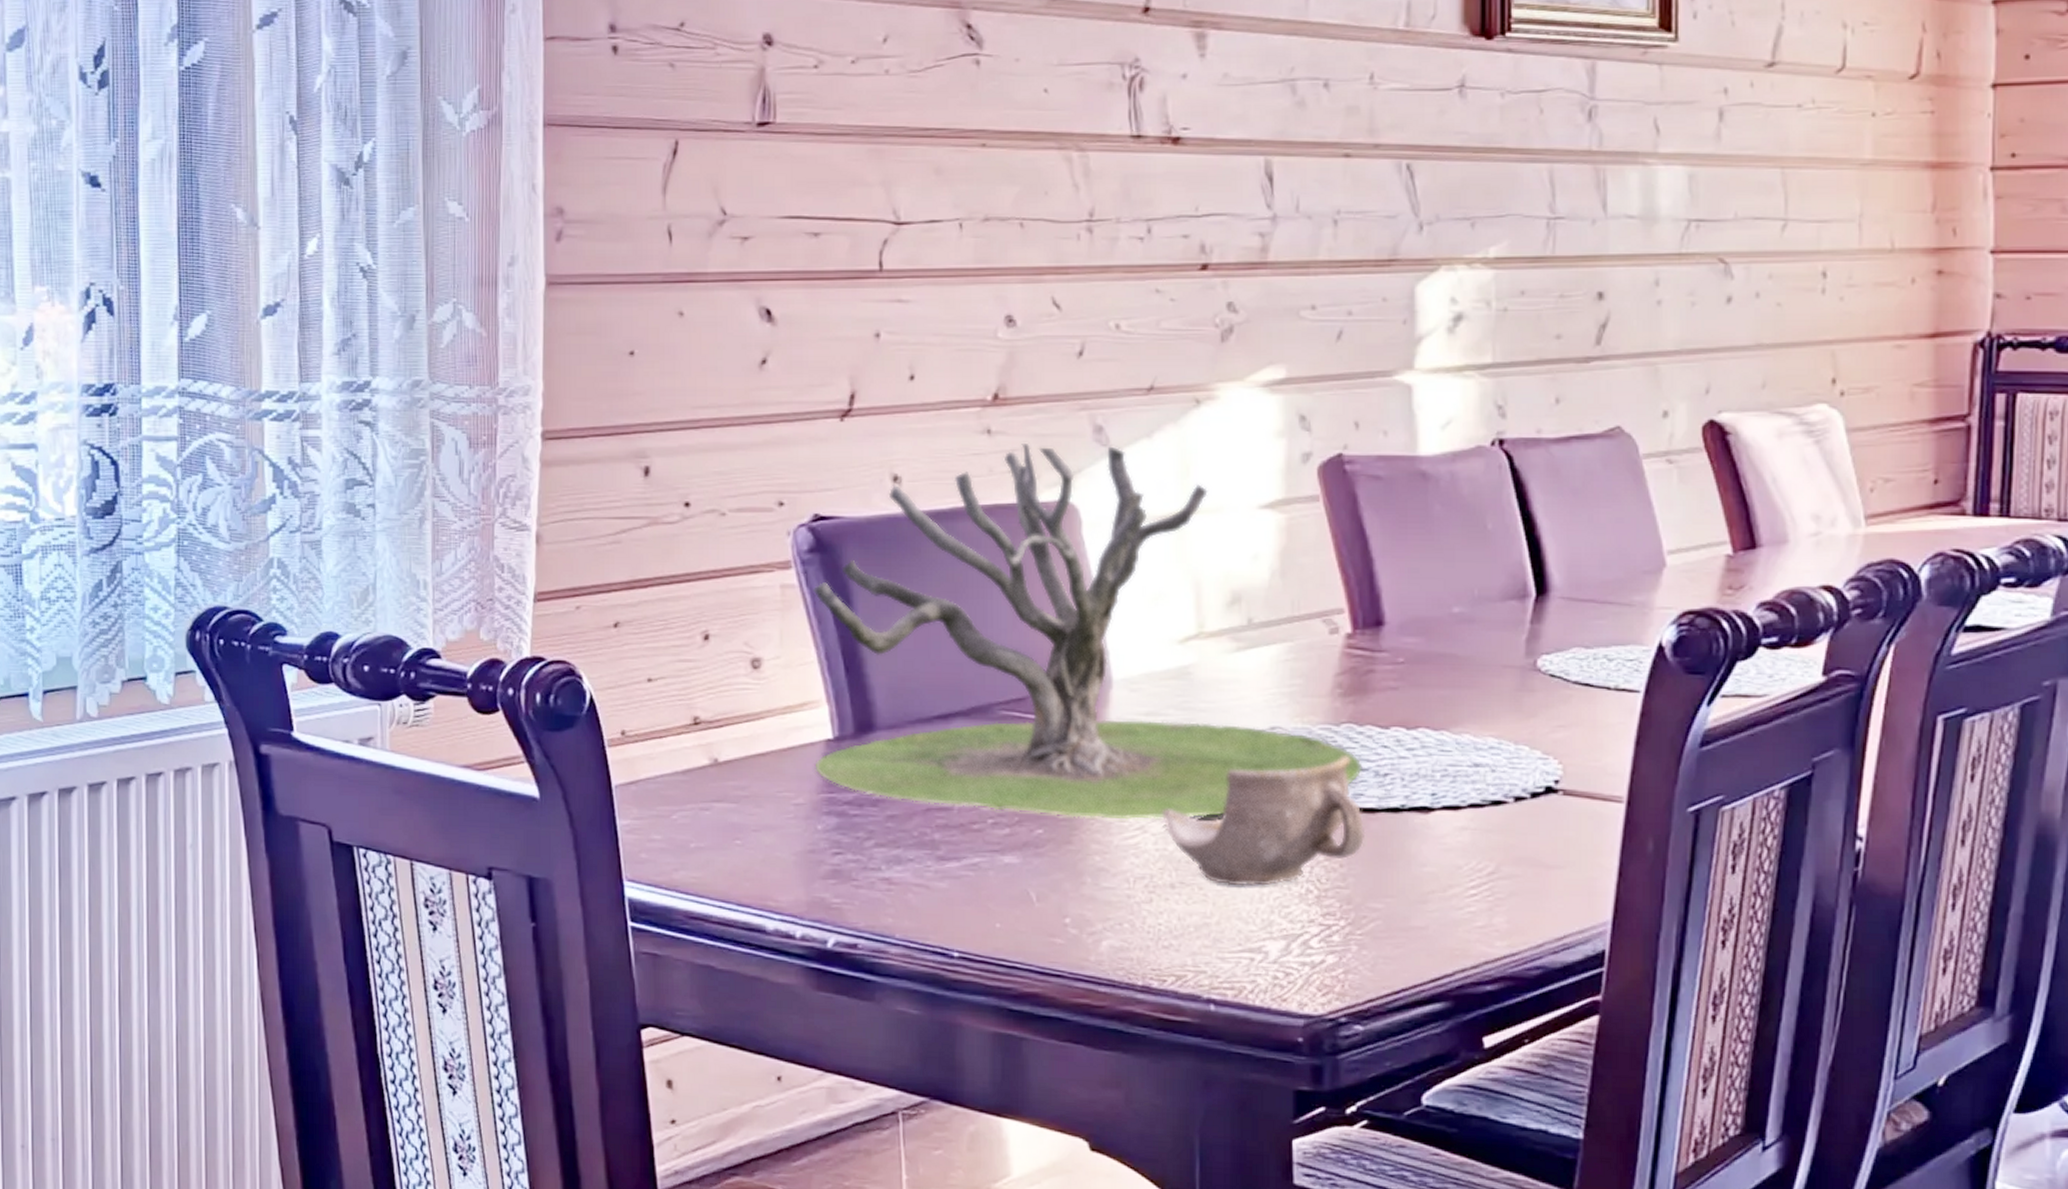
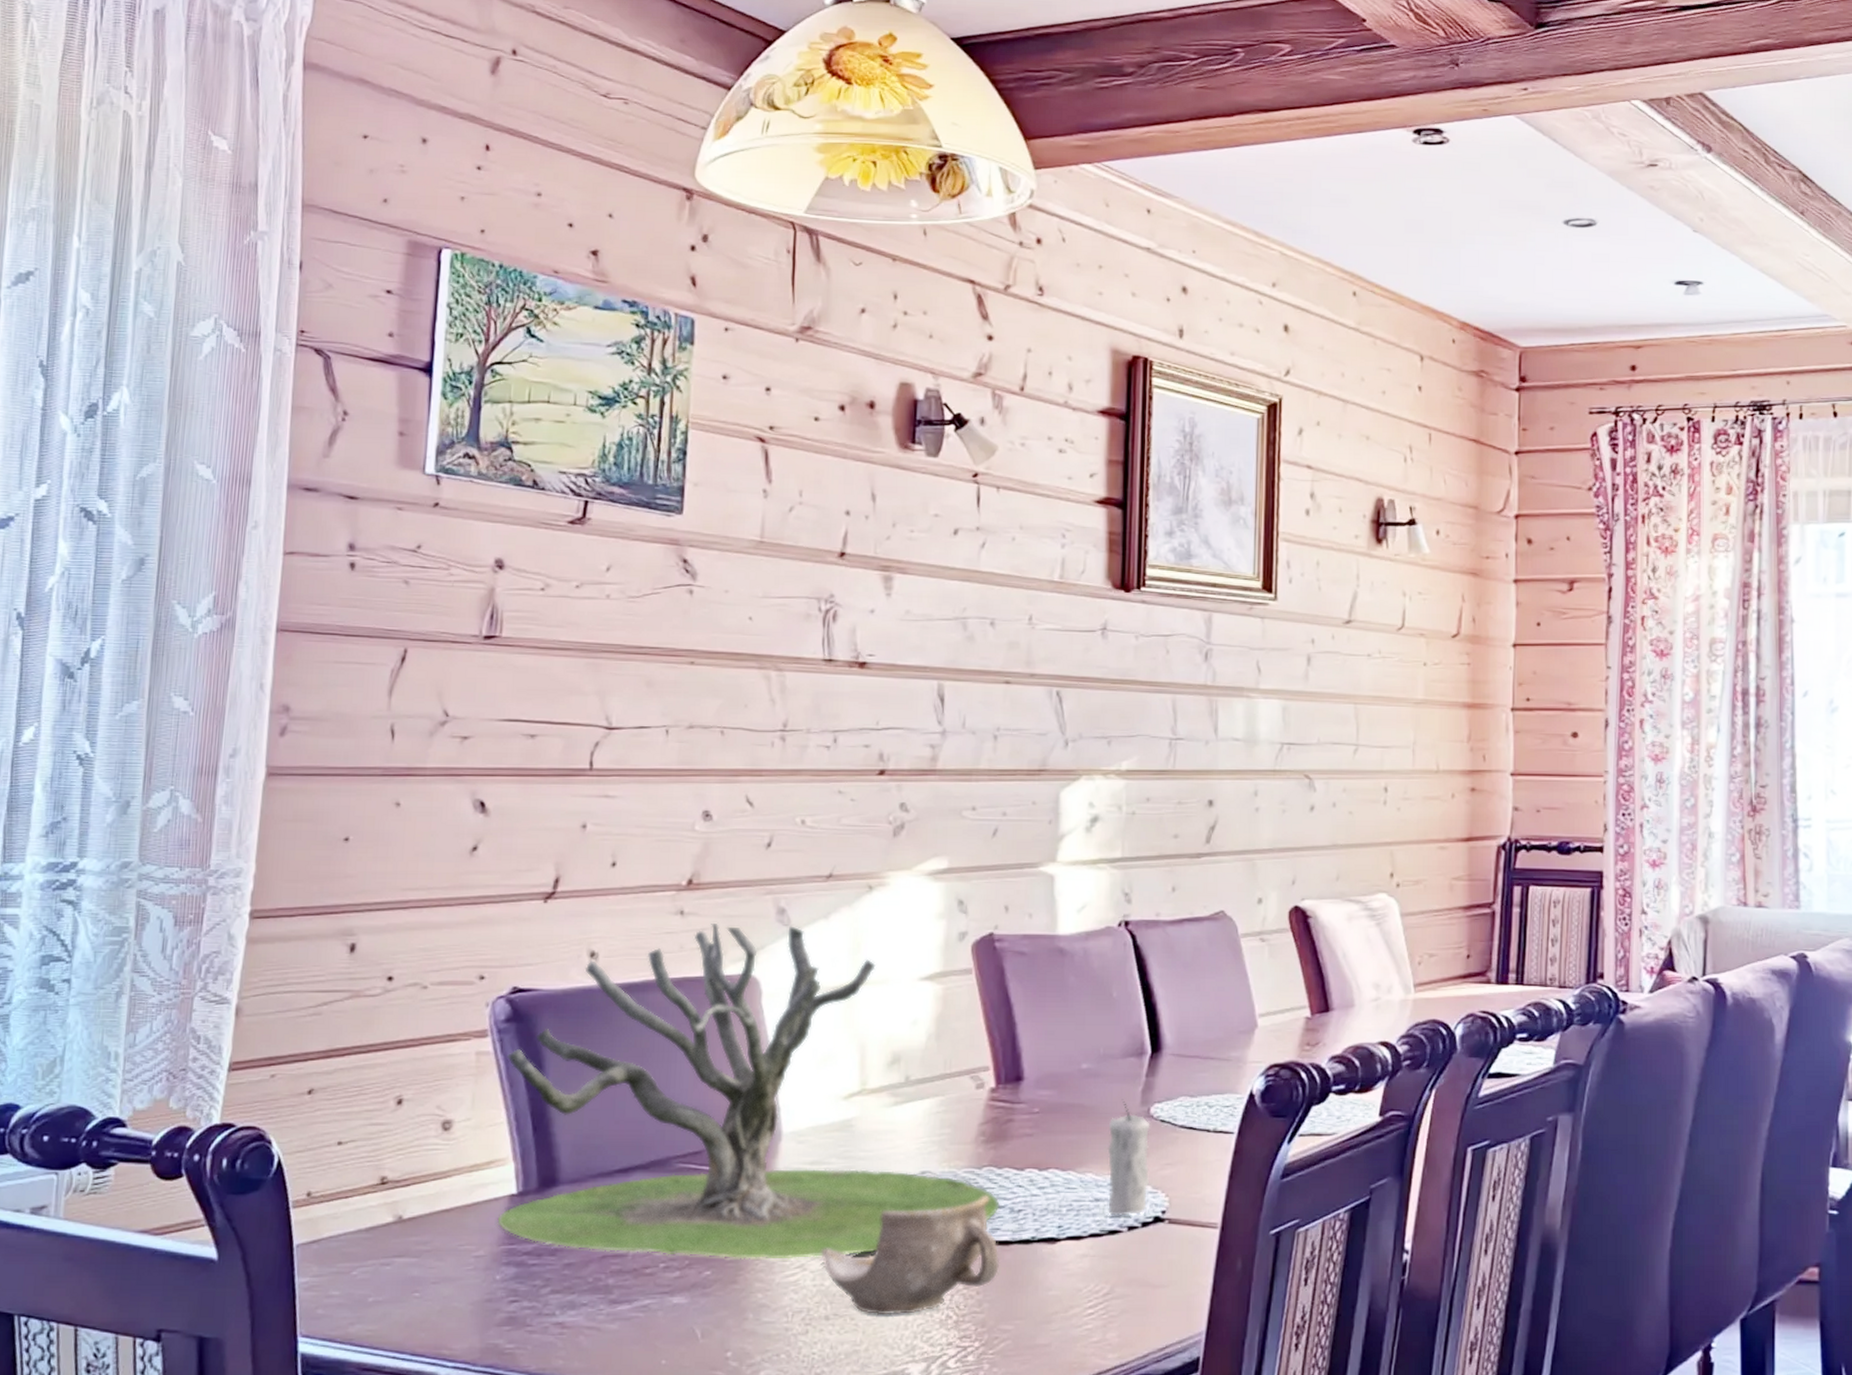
candle: none [1487,649,1539,785] -> present [1107,1099,1151,1216]

